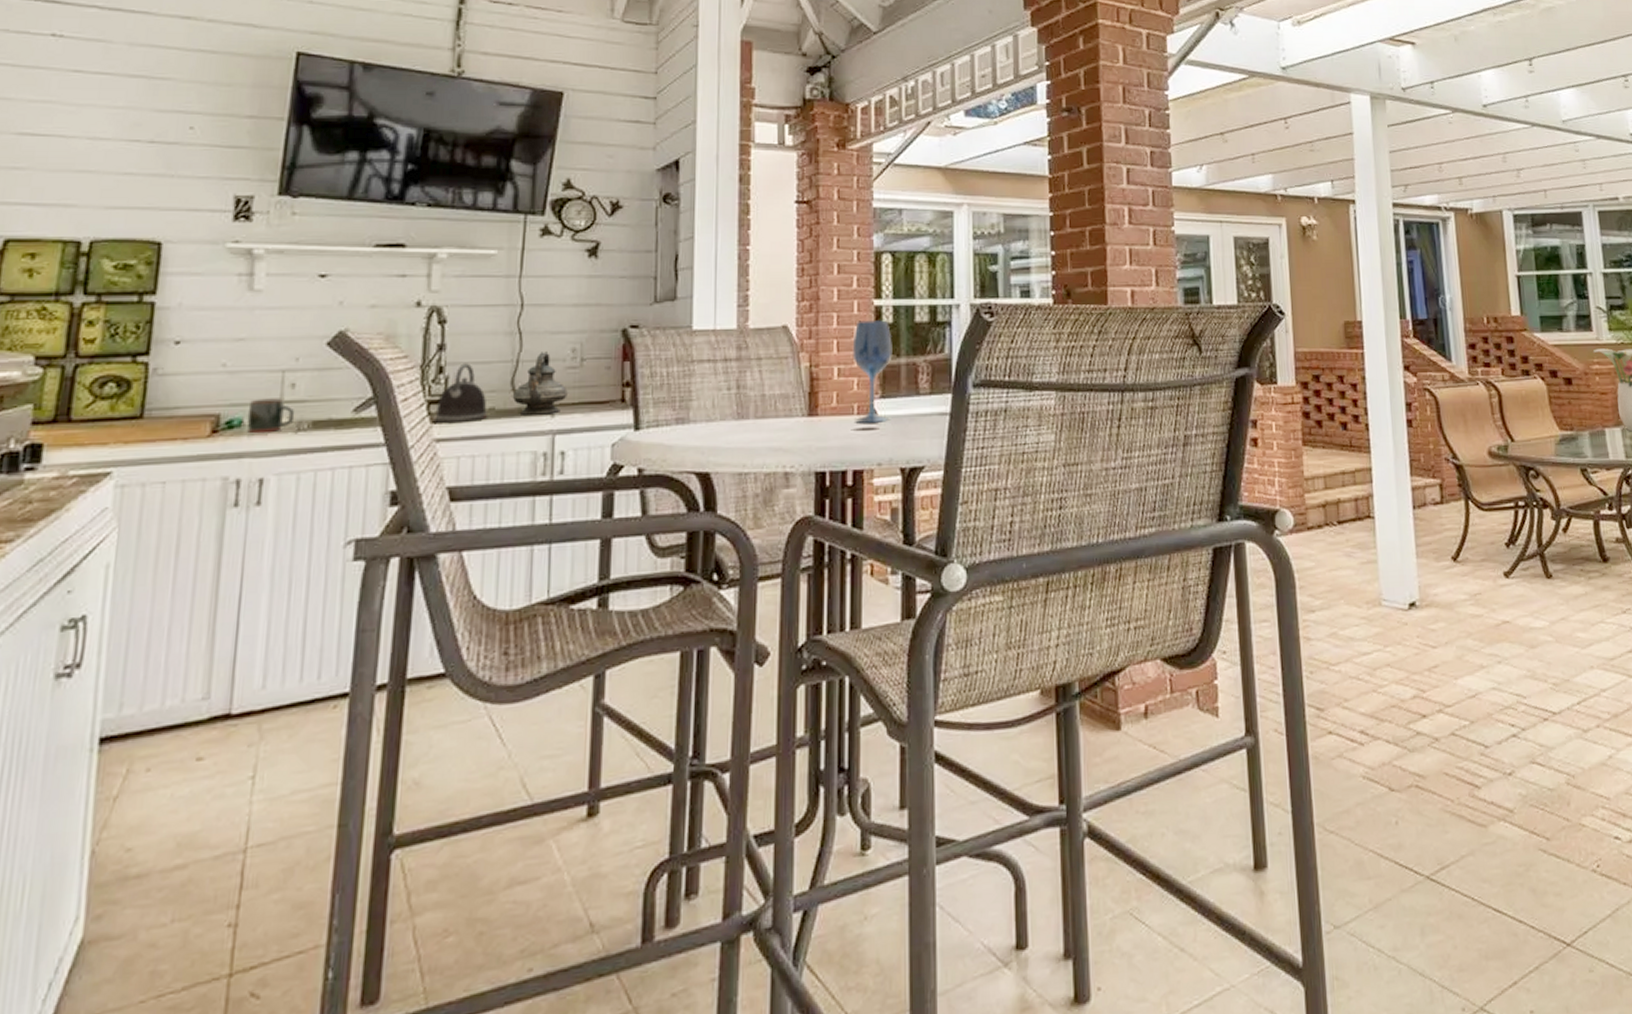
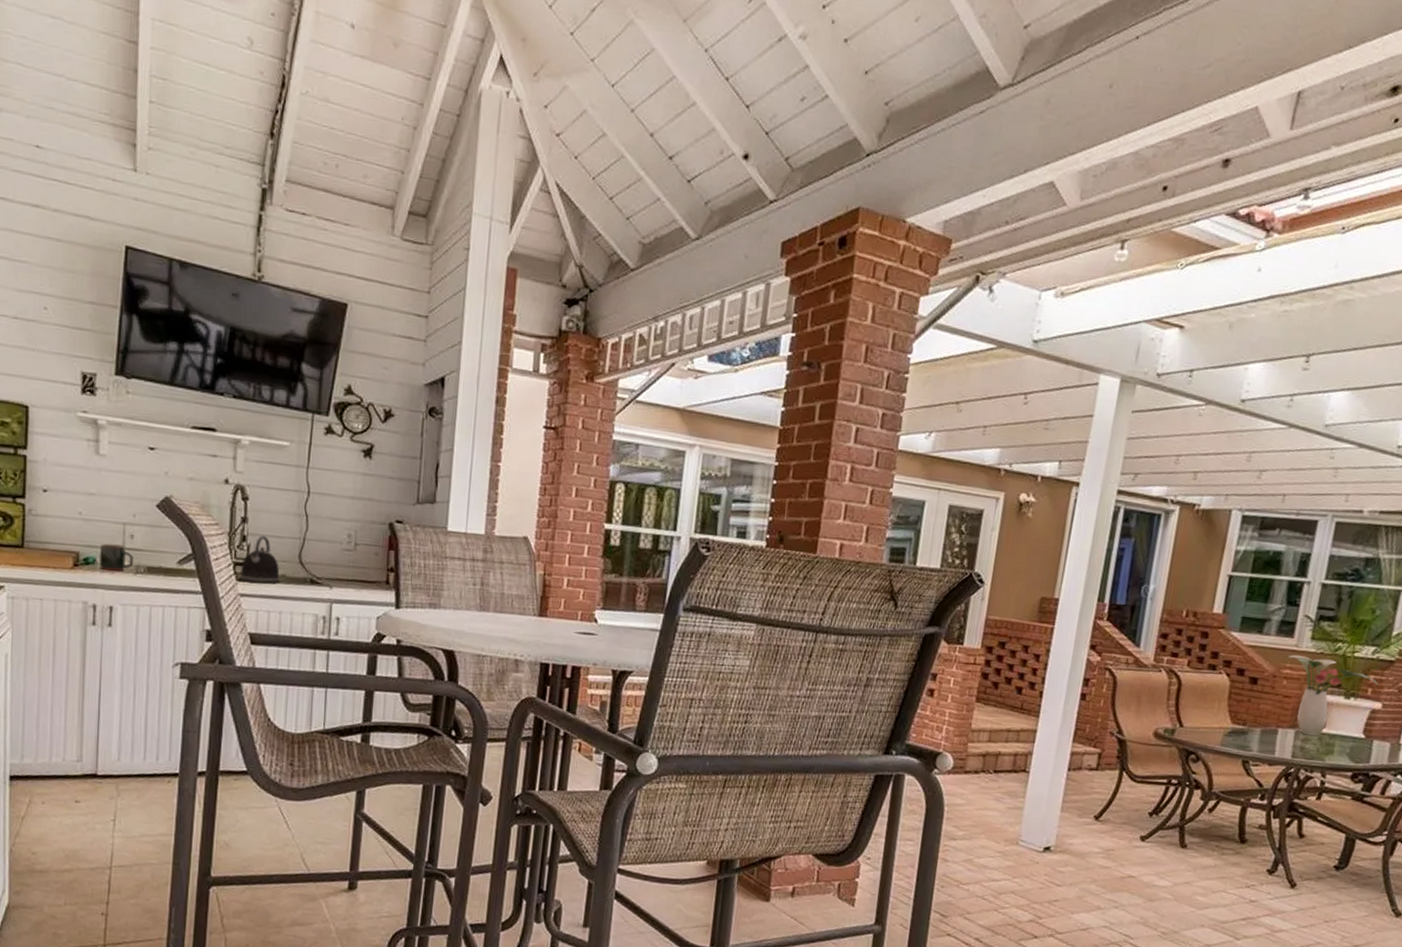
teapot: present [512,352,568,415] -> none [299,534,343,587]
wineglass: present [852,320,892,423] -> none [578,540,617,630]

